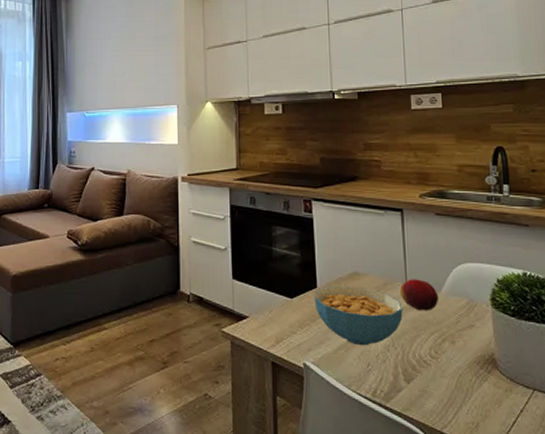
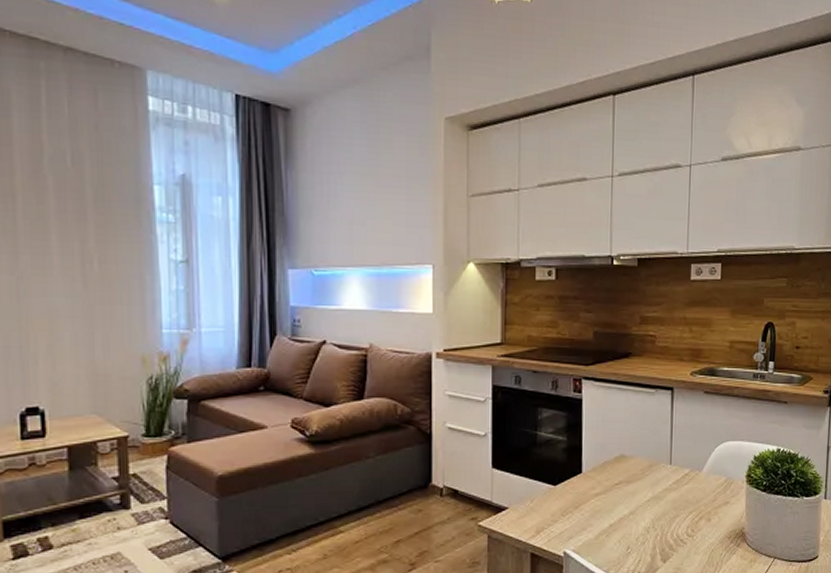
cereal bowl: present [314,286,403,346] -> none [578,469,665,530]
fruit: present [400,279,439,311] -> none [664,459,700,491]

